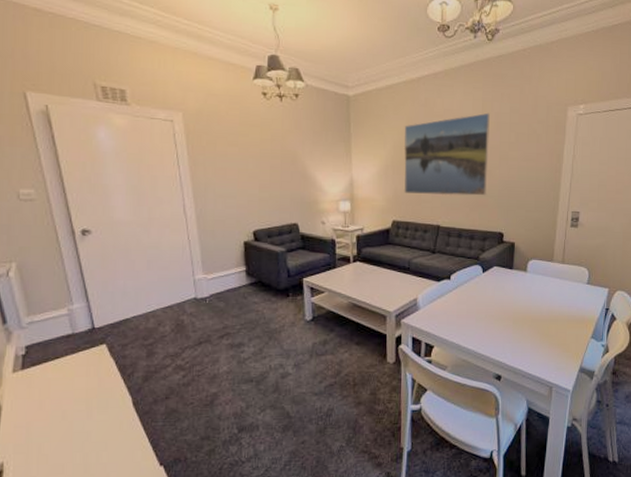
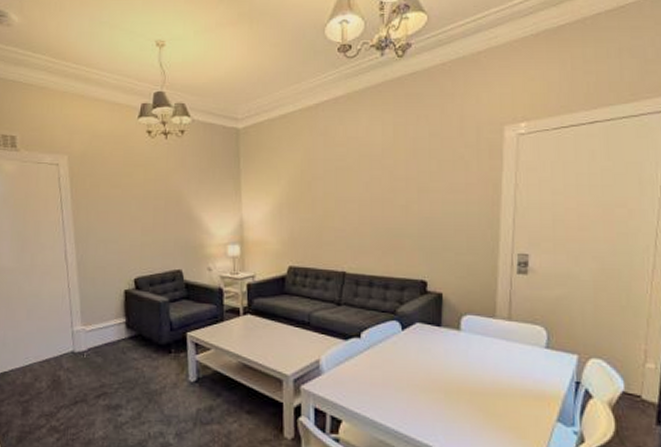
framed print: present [403,112,490,196] -> none [300,138,404,237]

